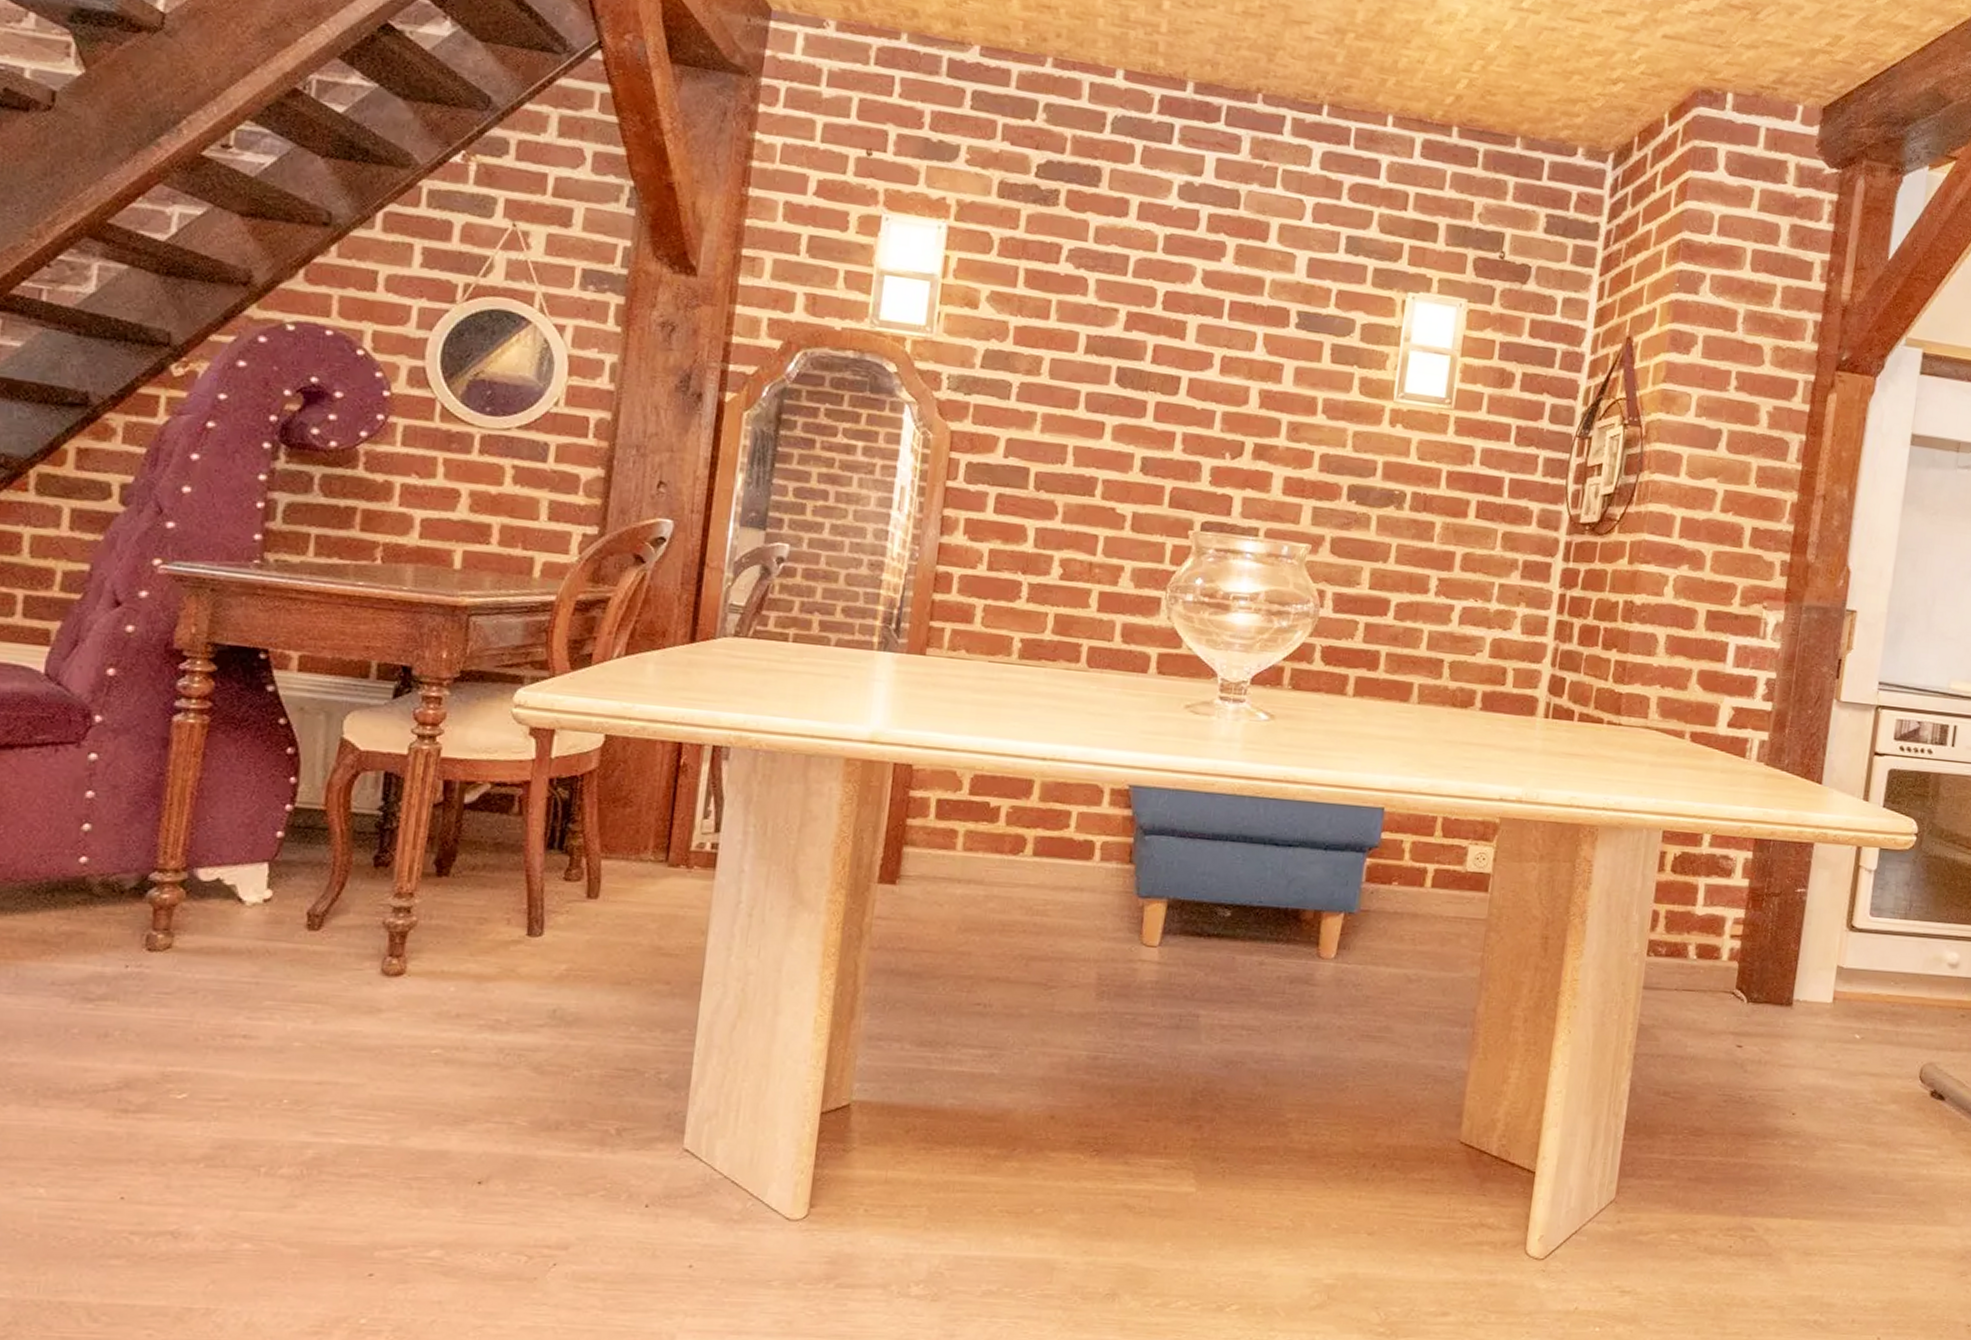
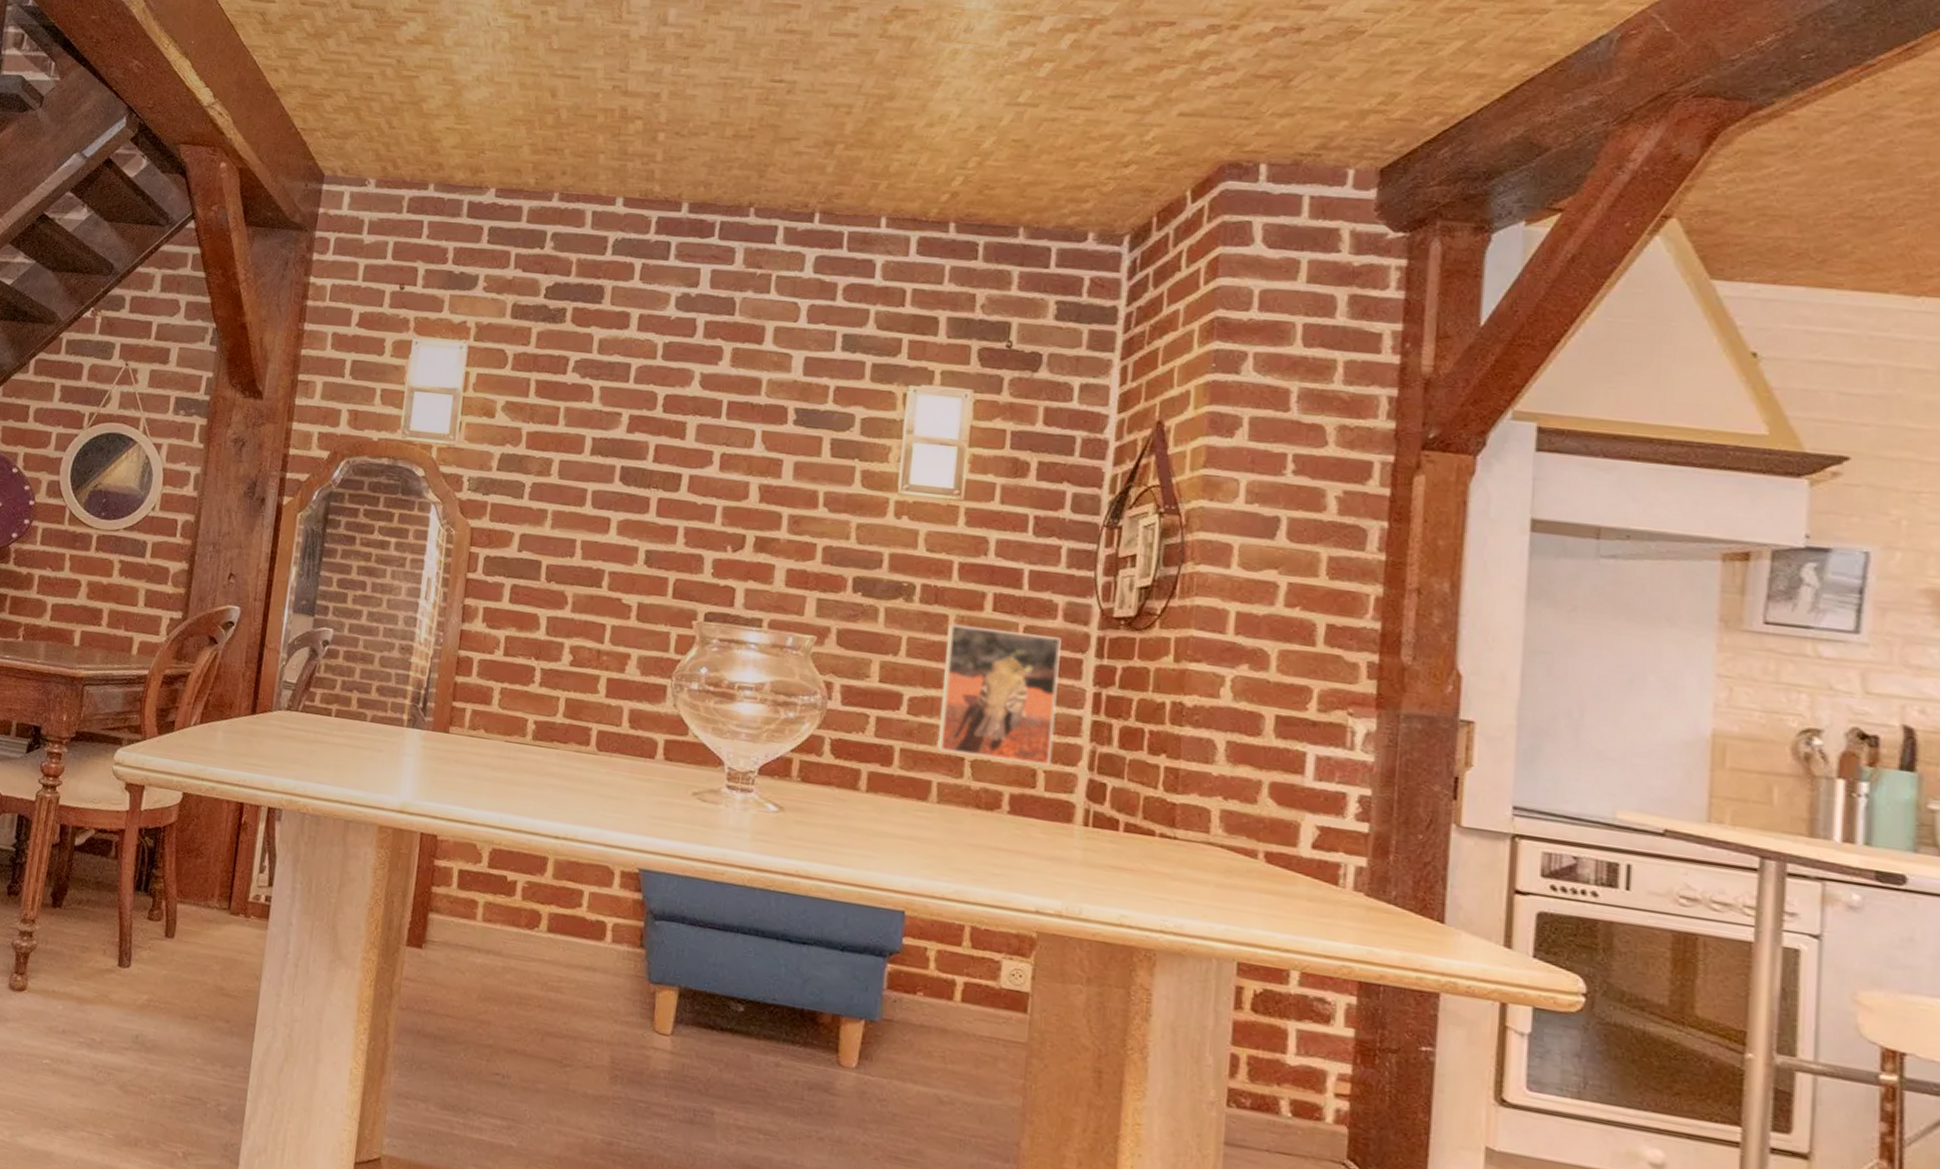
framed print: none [1419,530,1534,664] -> present [936,623,1061,766]

